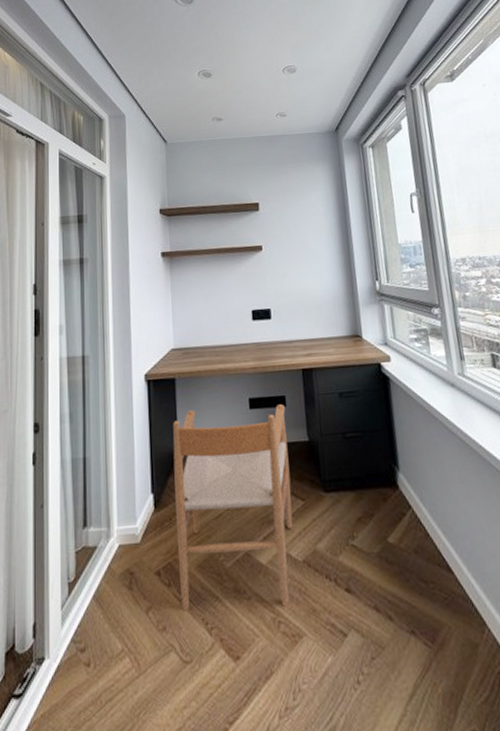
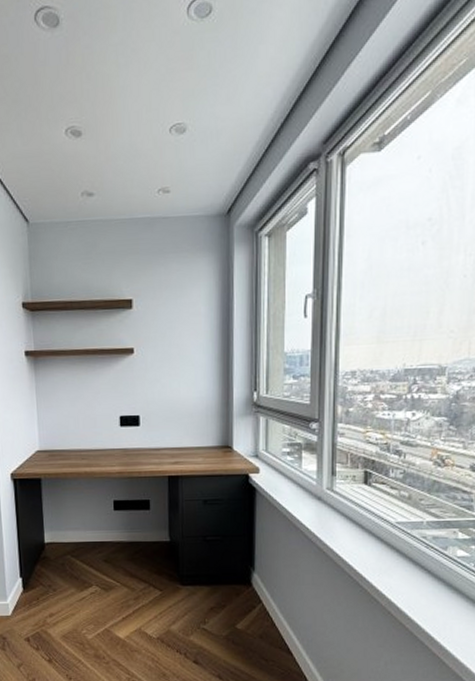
chair: present [173,404,293,611] -> none [39,508,150,670]

